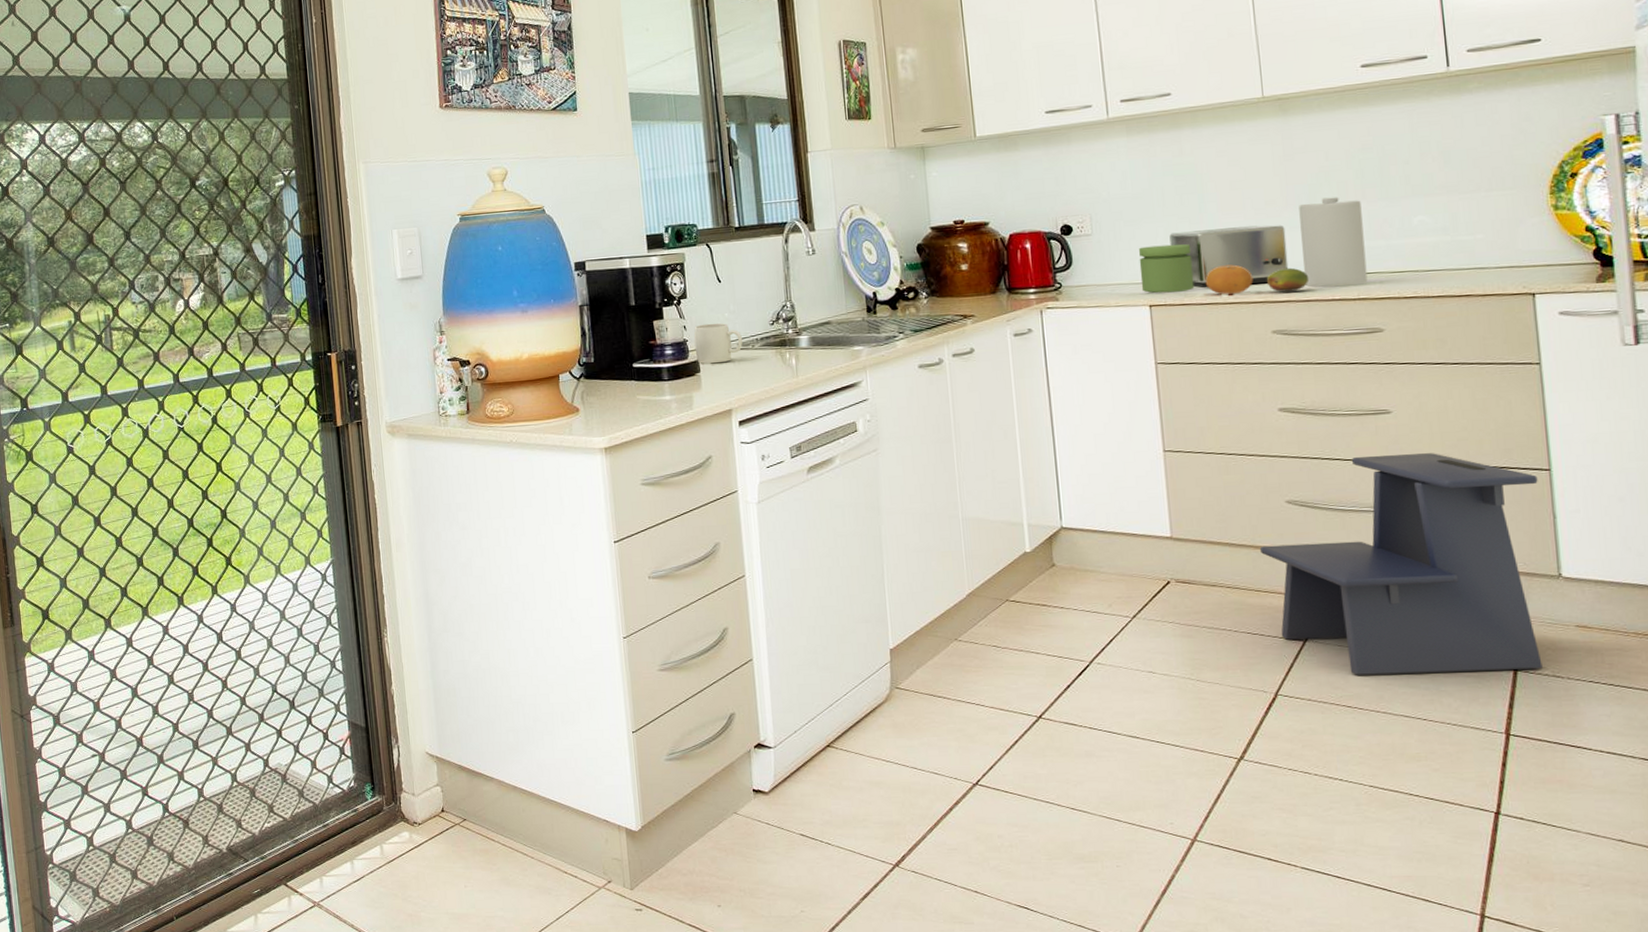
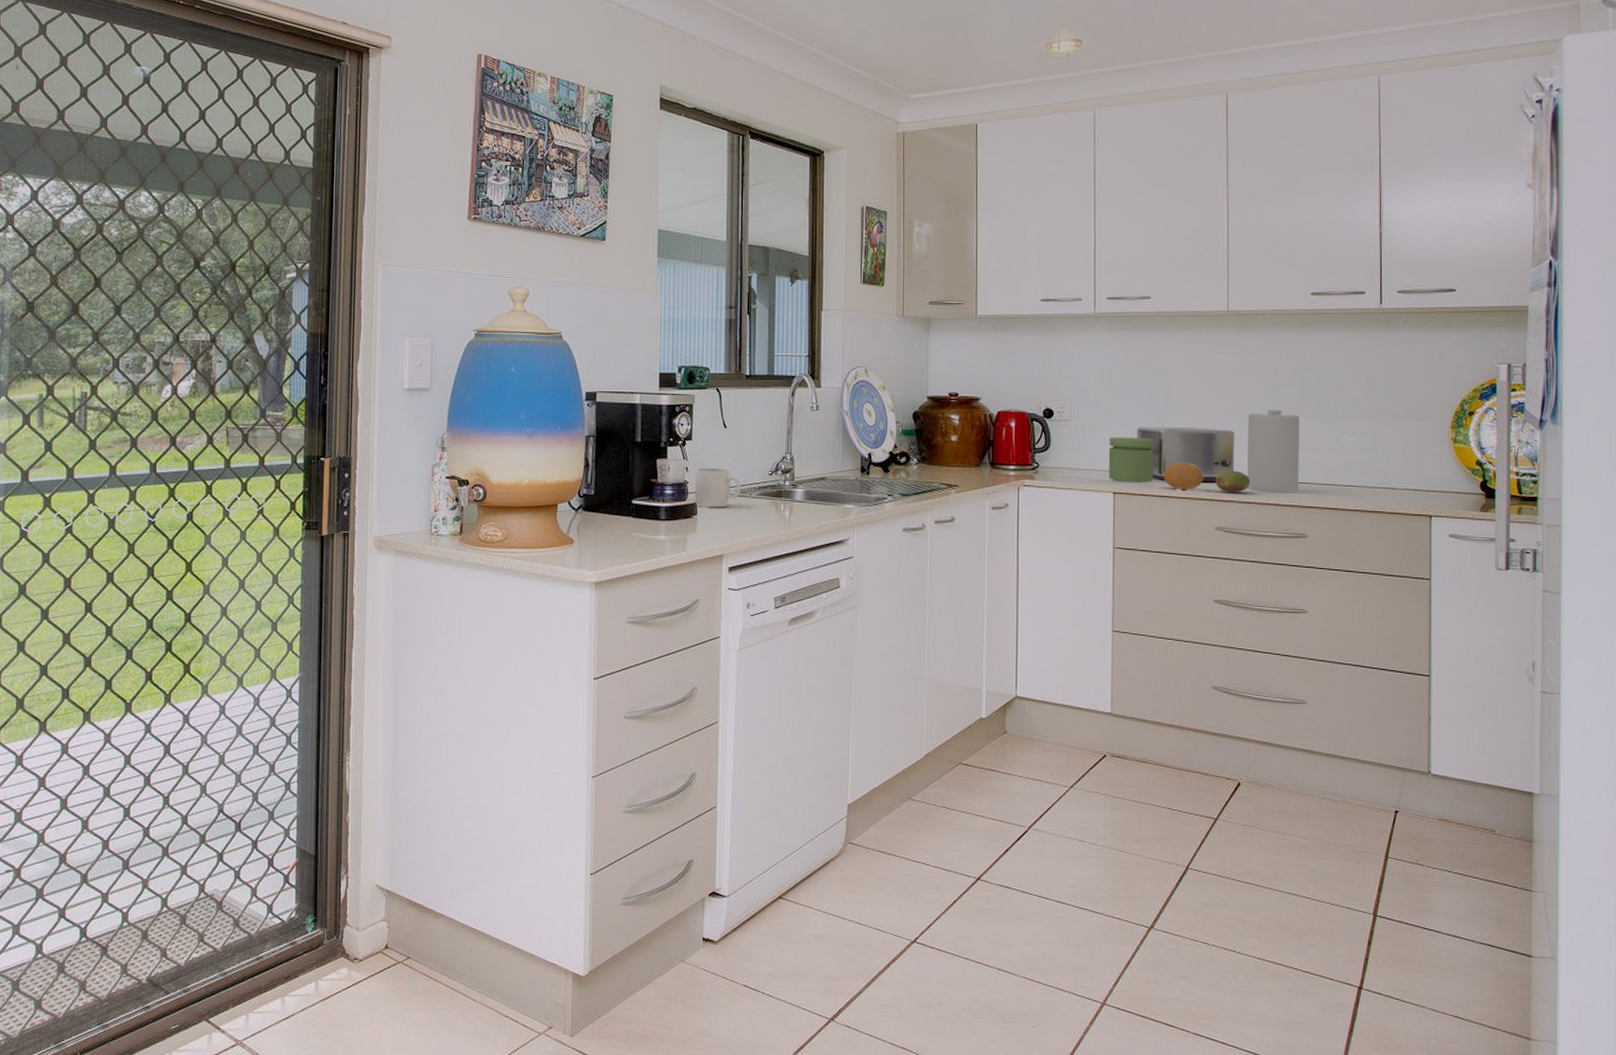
step stool: present [1259,453,1543,675] -> none [1186,650,1419,856]

